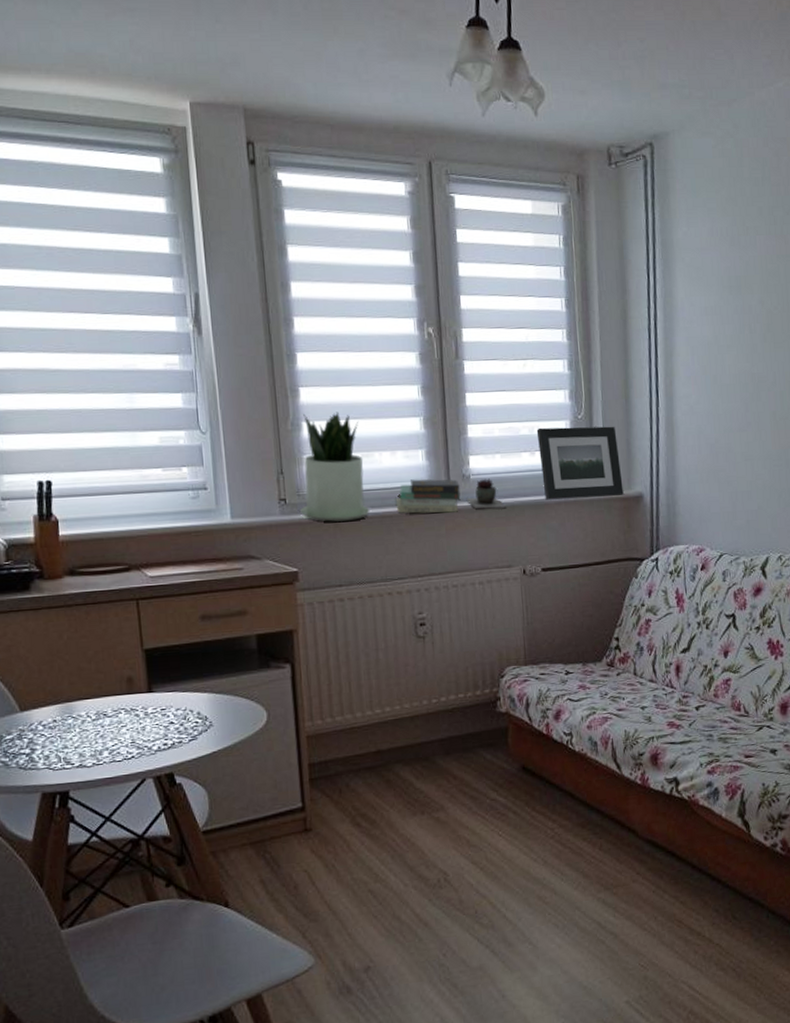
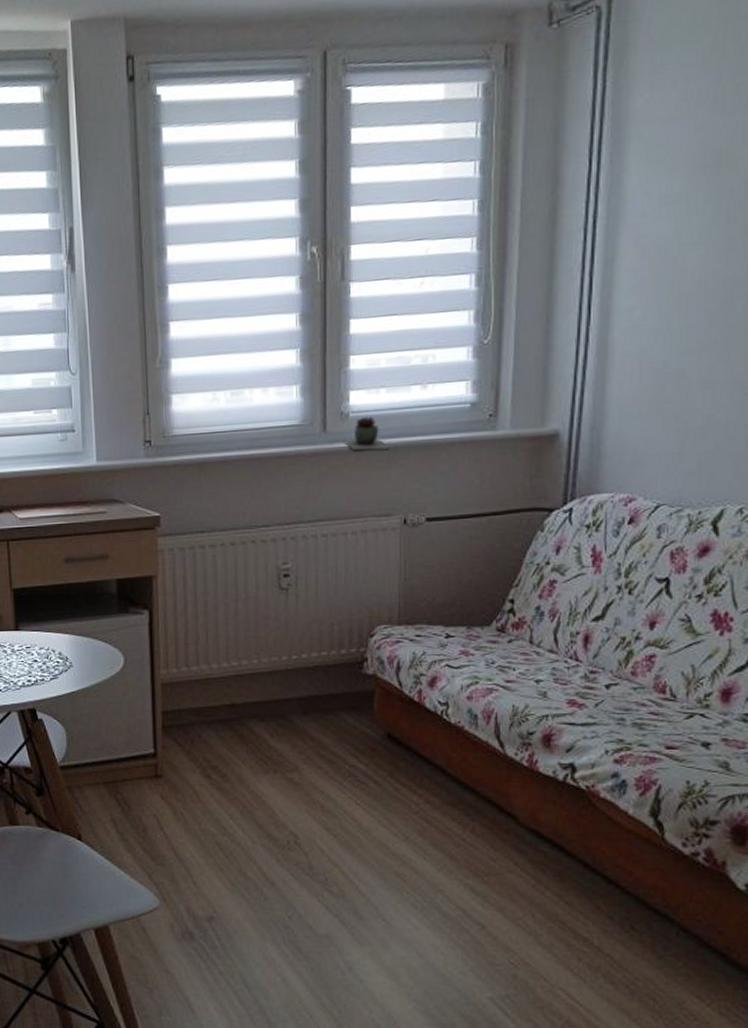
planter: present [299,411,370,523] -> none [164,346,237,466]
books: present [395,478,461,514] -> none [264,417,337,456]
picture frame: present [536,426,624,500] -> none [431,351,534,440]

